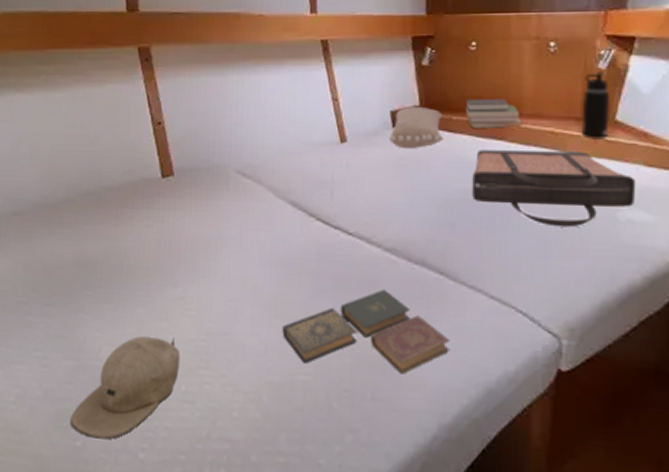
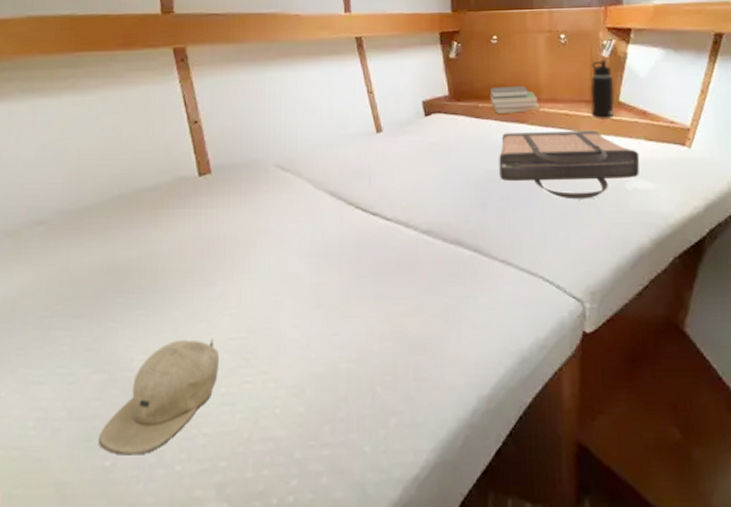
book: present [282,289,451,375] -> none [324,270,486,352]
pillow: present [389,106,444,148] -> none [422,95,472,135]

